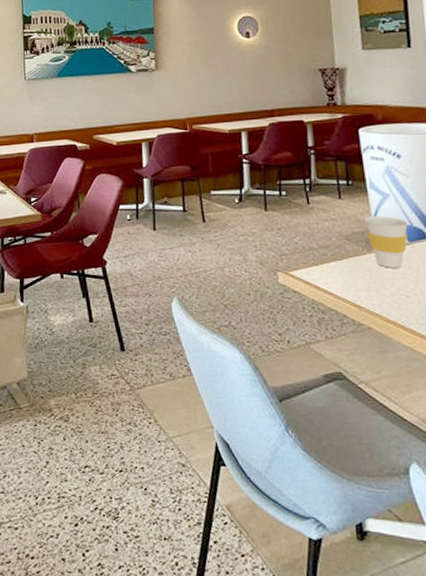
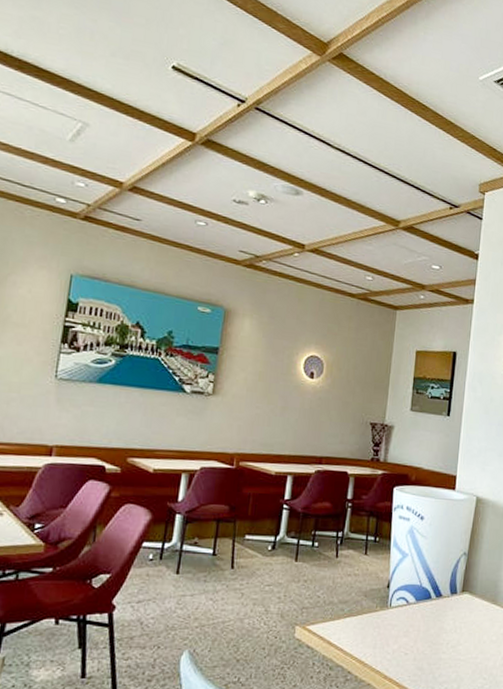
cup: present [365,216,409,268] -> none [382,574,419,626]

